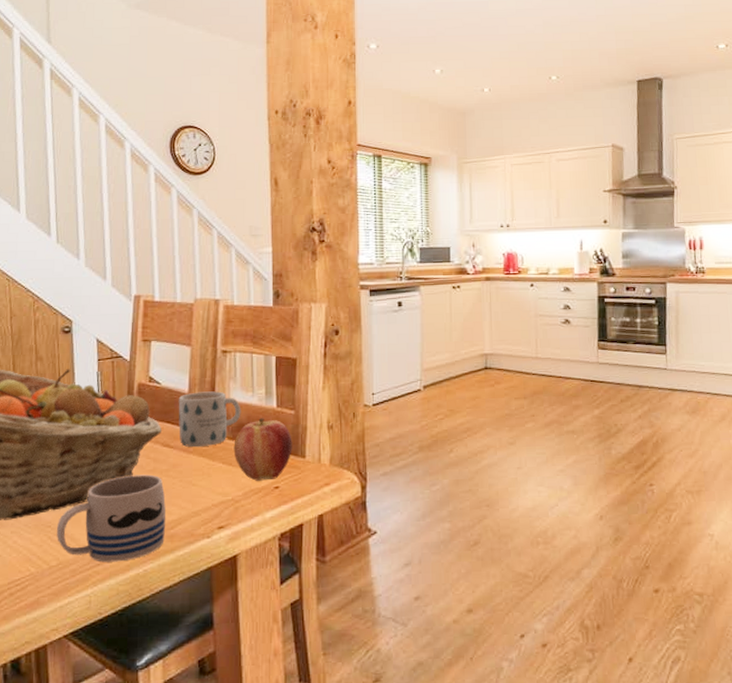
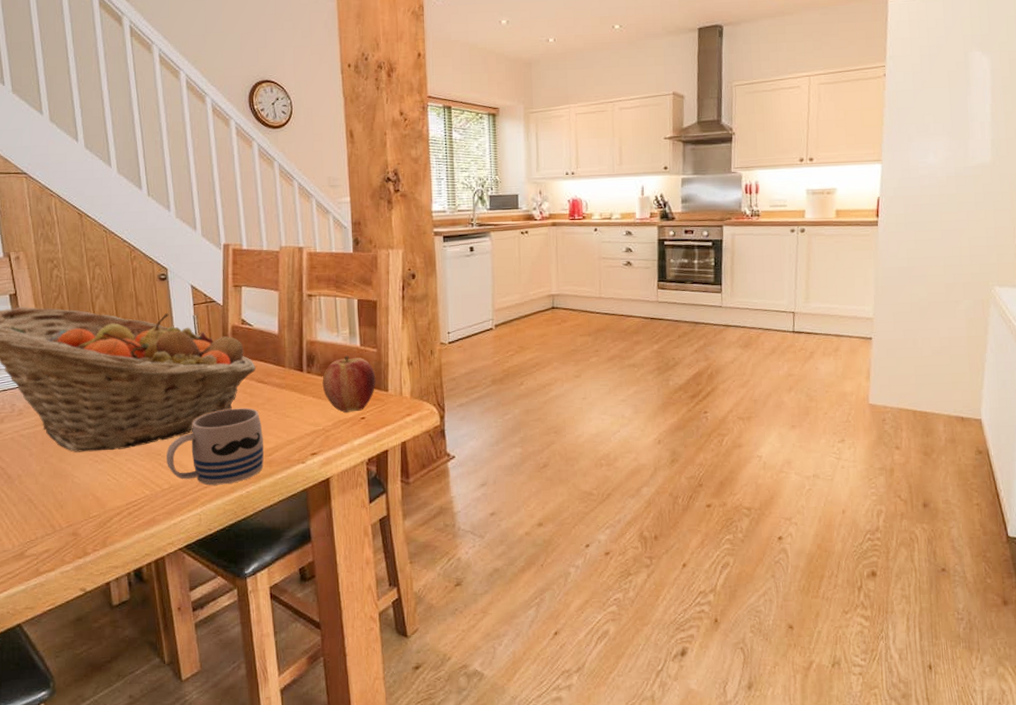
mug: present [178,391,241,448] -> none [269,332,328,383]

